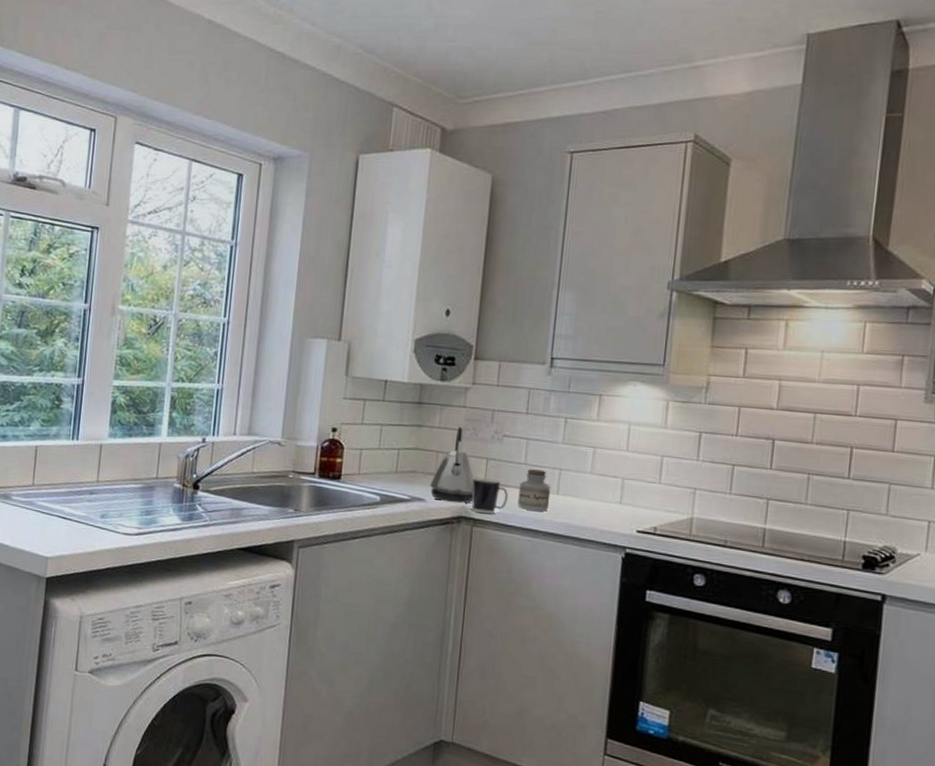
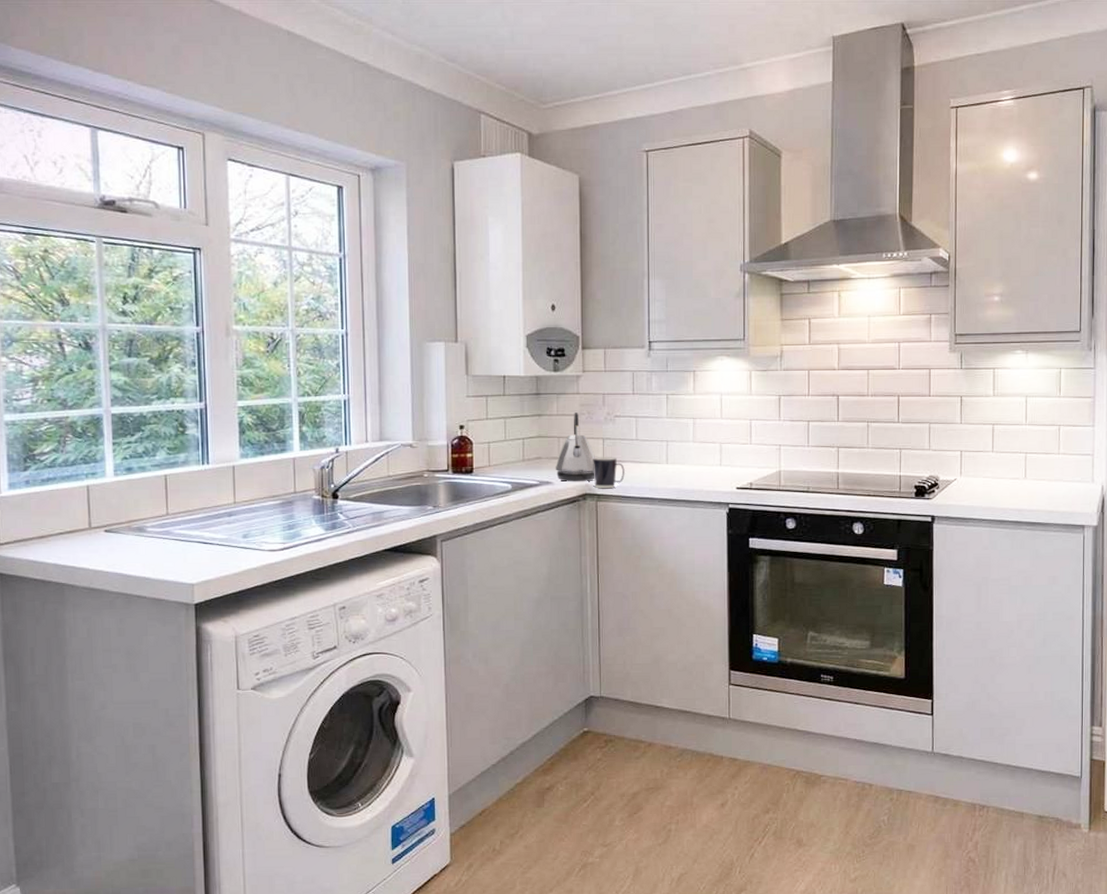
jar: present [517,469,551,512] -> none [634,444,661,481]

